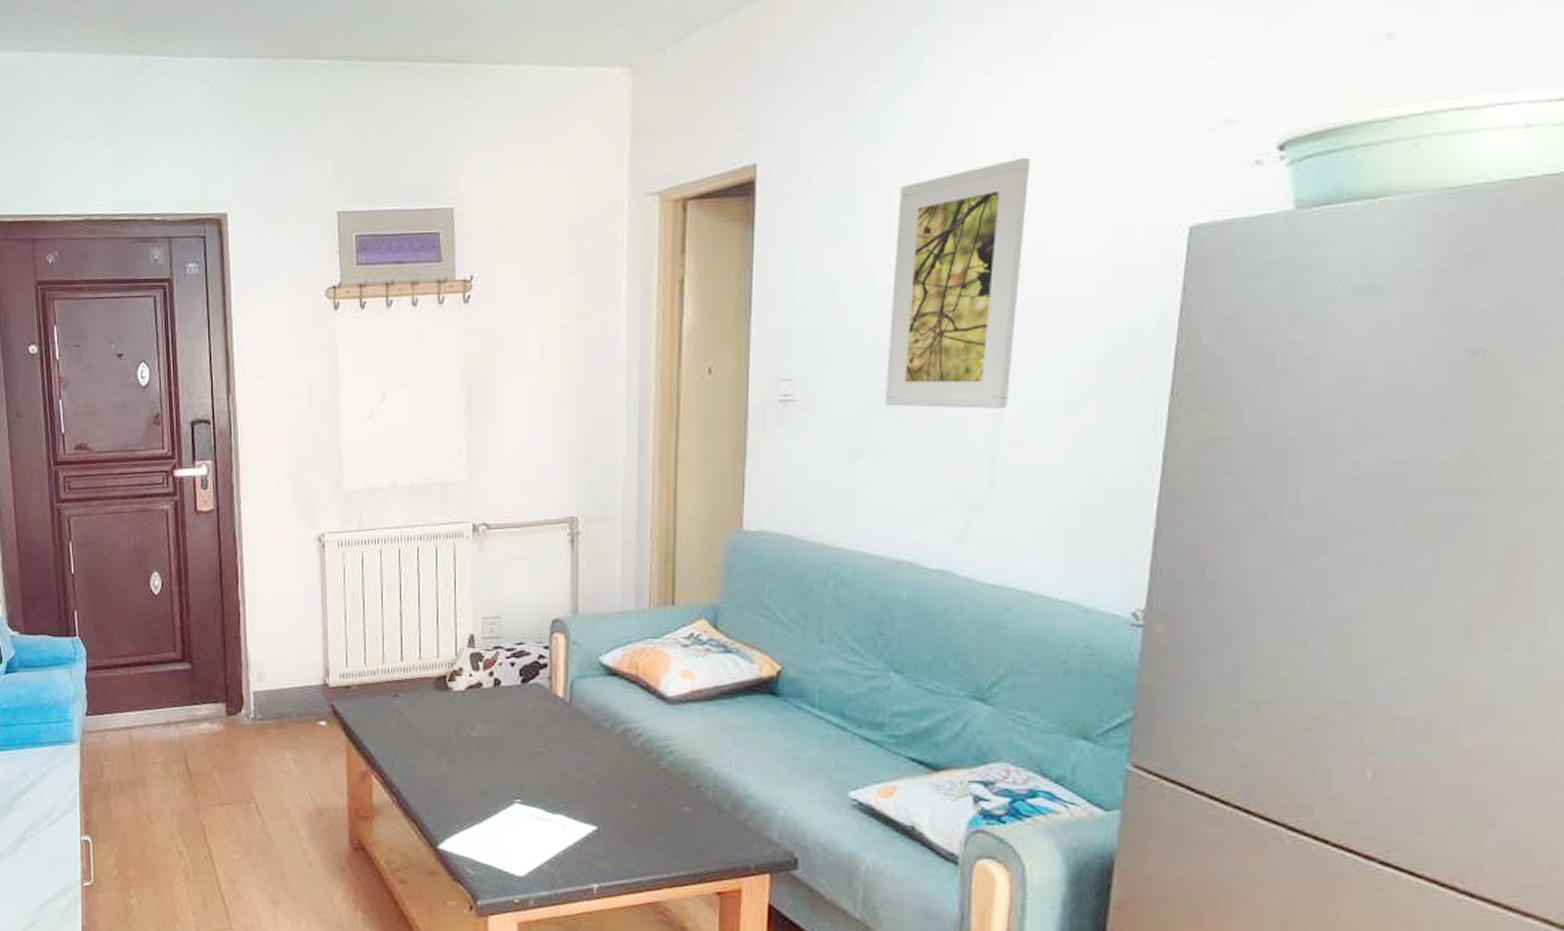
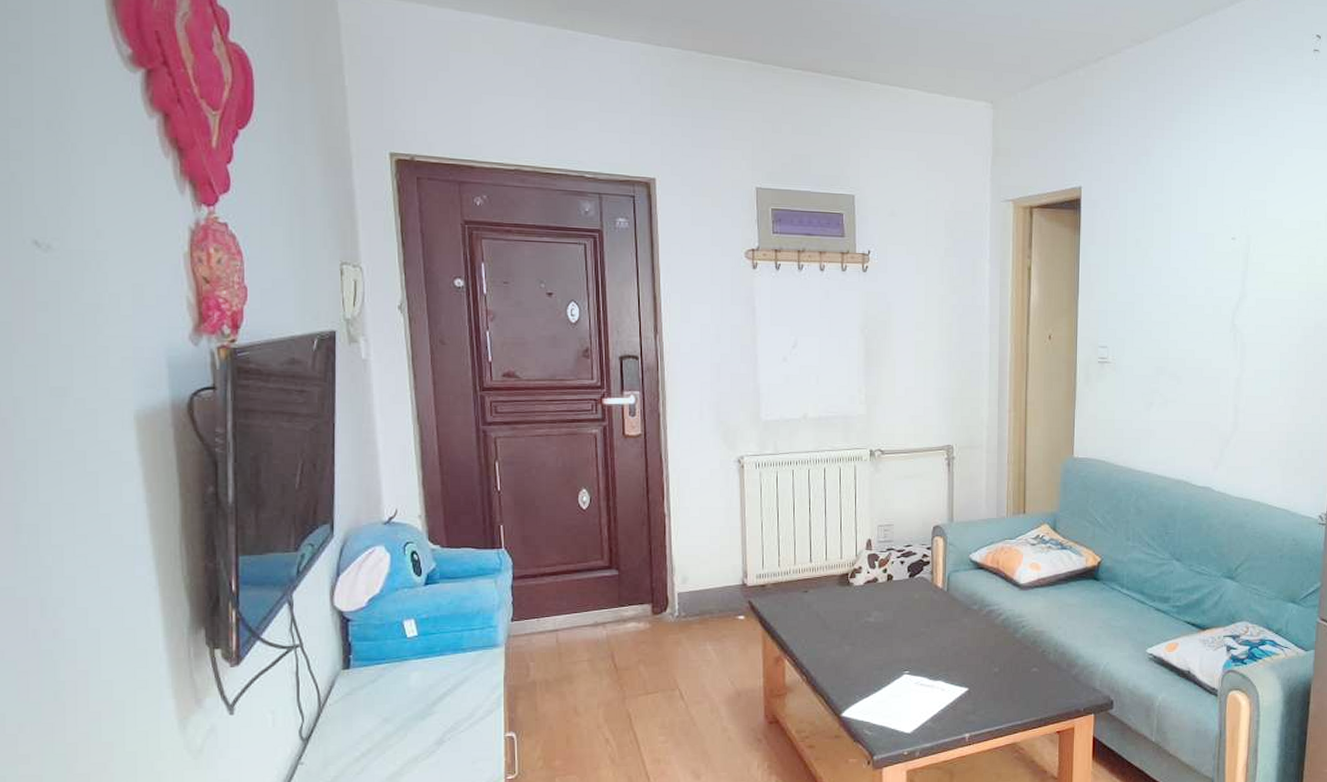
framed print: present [885,157,1031,409] -> none [1168,202,1257,374]

